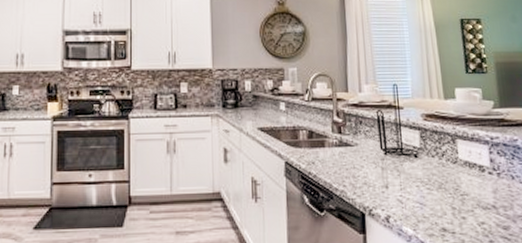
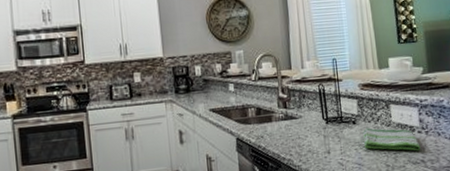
dish towel: none [425,163,492,195] -> present [362,128,421,151]

